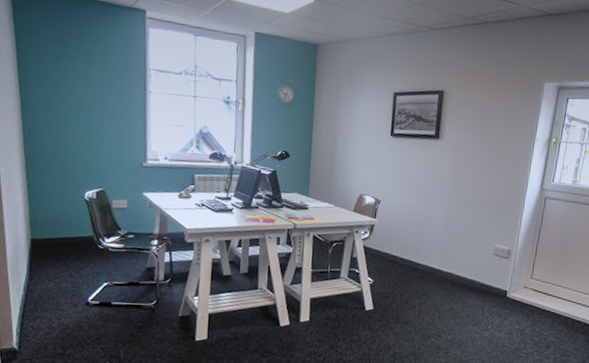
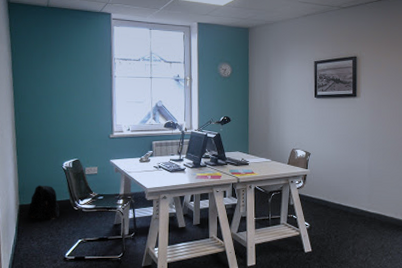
backpack: none [41,216,81,259] -> present [27,185,60,220]

